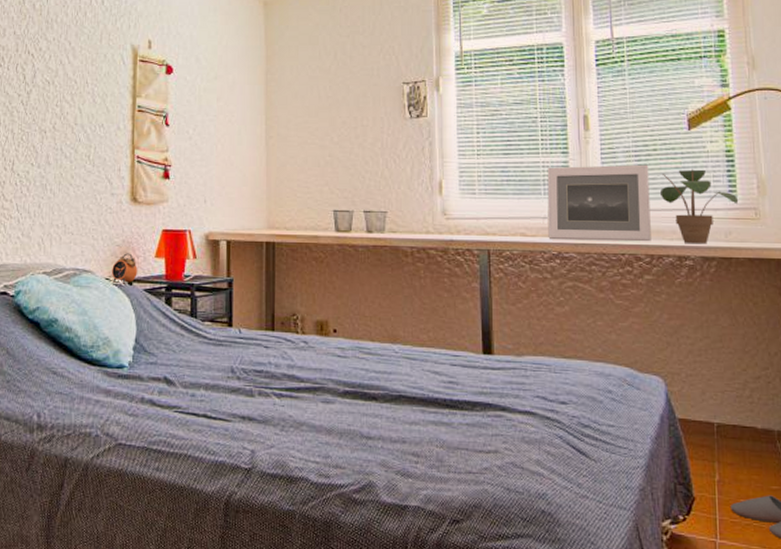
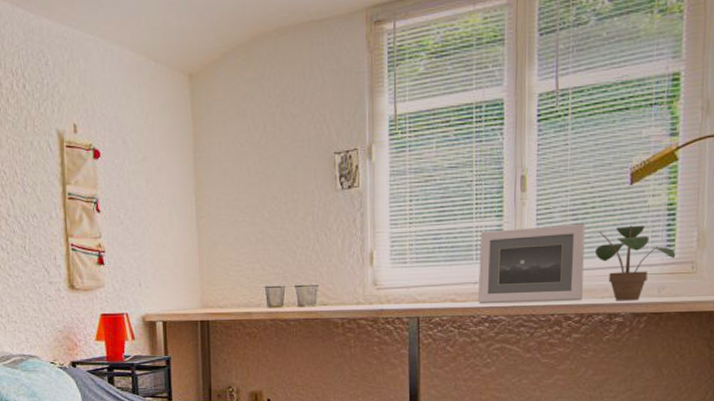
alarm clock: present [112,253,138,284] -> none [56,338,80,367]

